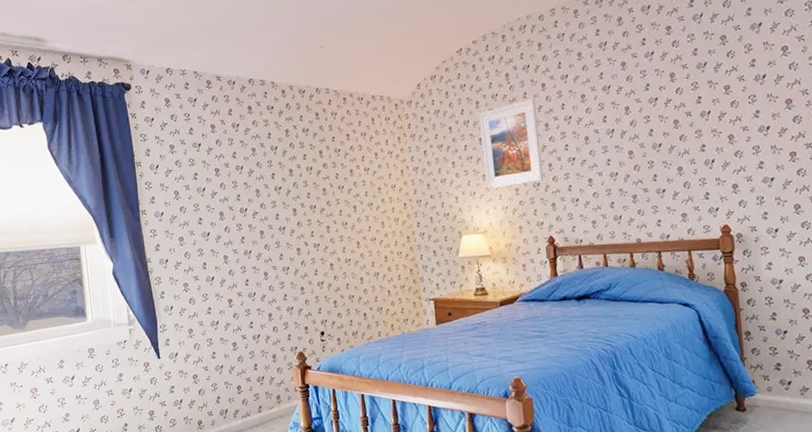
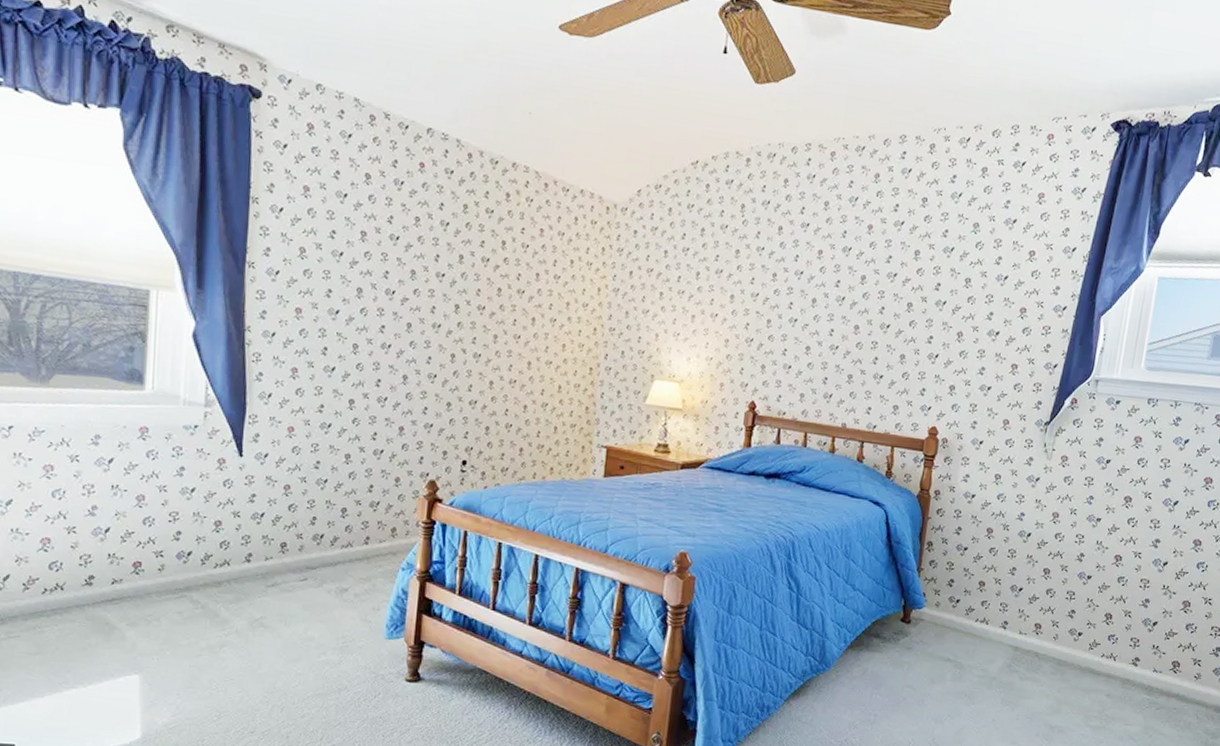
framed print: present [479,99,543,189] -> none [694,240,768,337]

